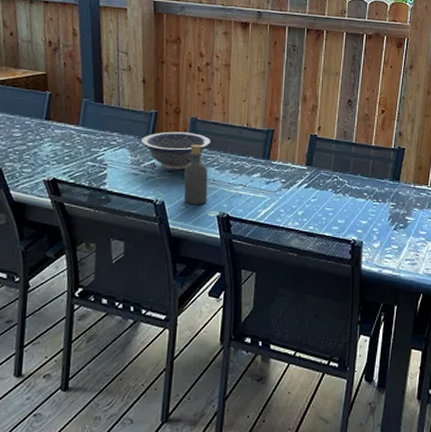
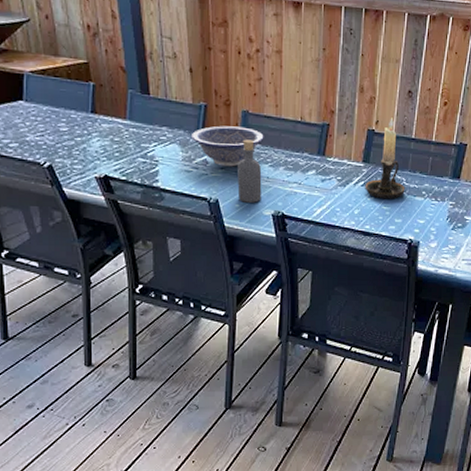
candle holder: none [308,124,347,201] -> present [365,117,405,200]

